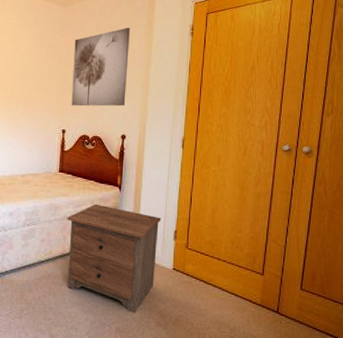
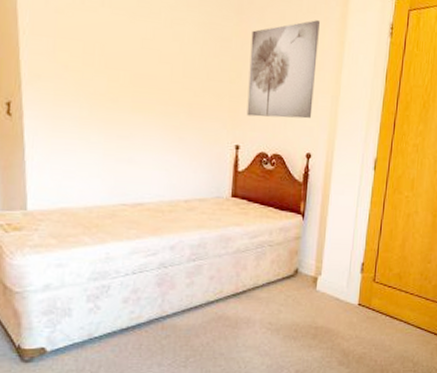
nightstand: present [67,204,161,313] -> none [240,234,348,353]

